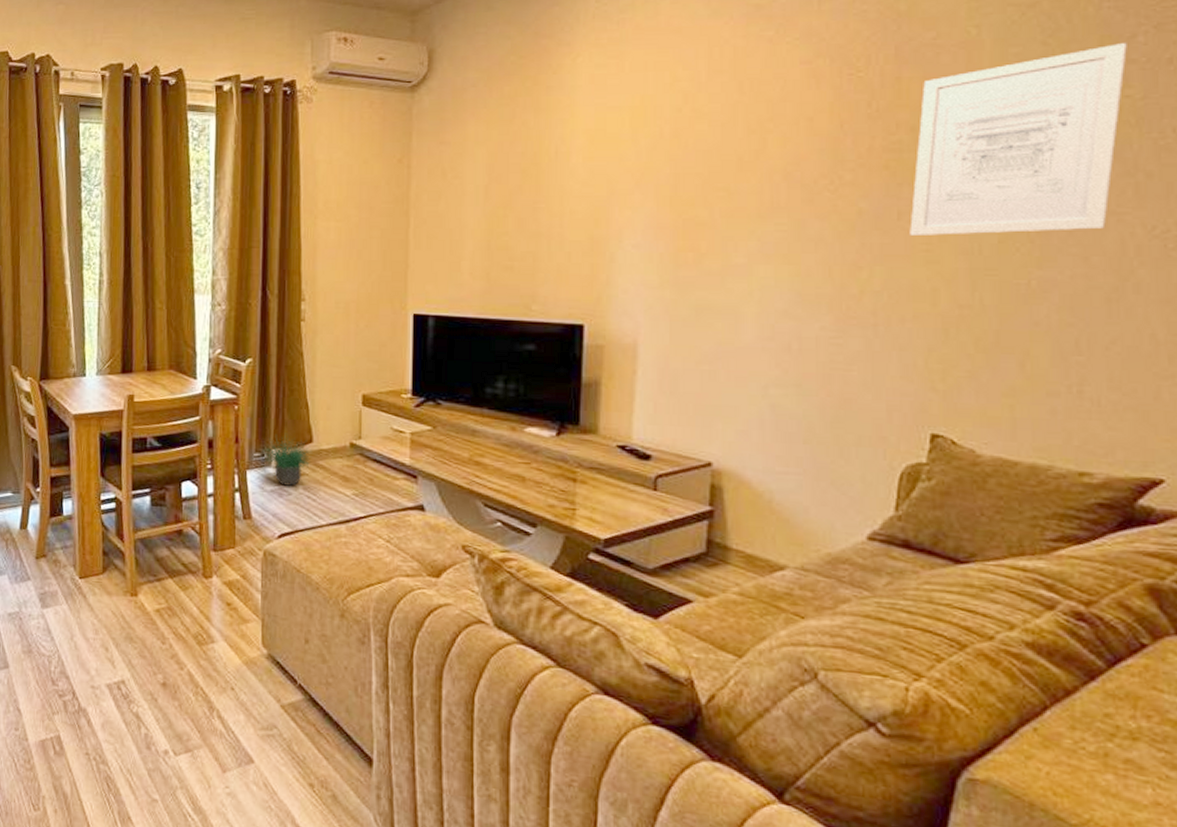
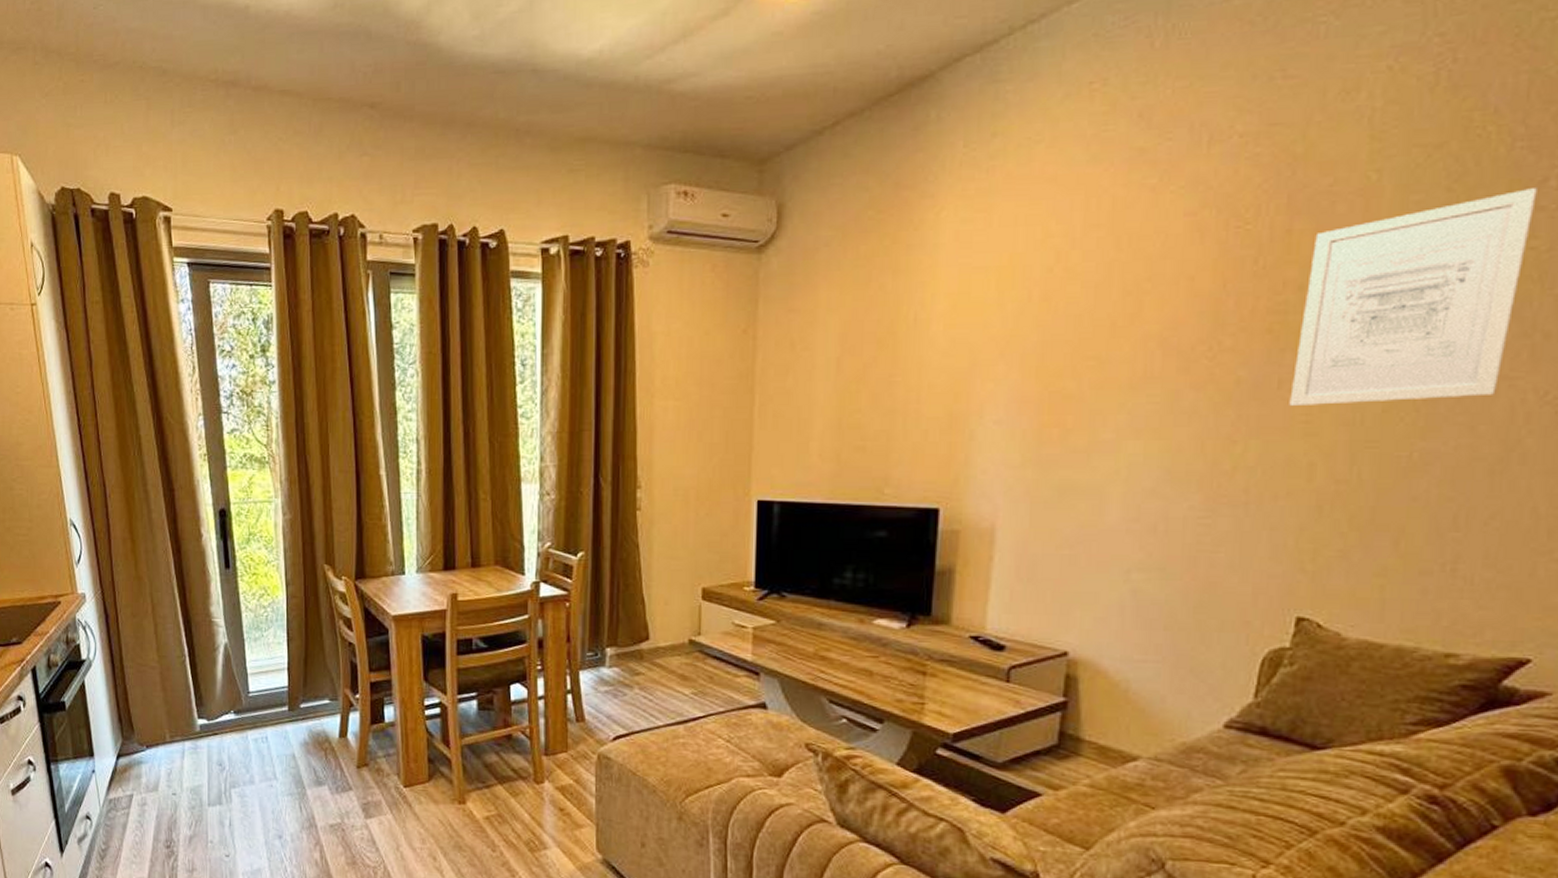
potted plant: present [263,437,312,486] -> none [597,634,648,686]

